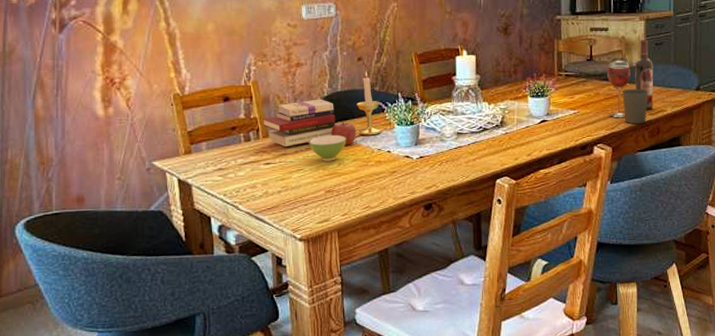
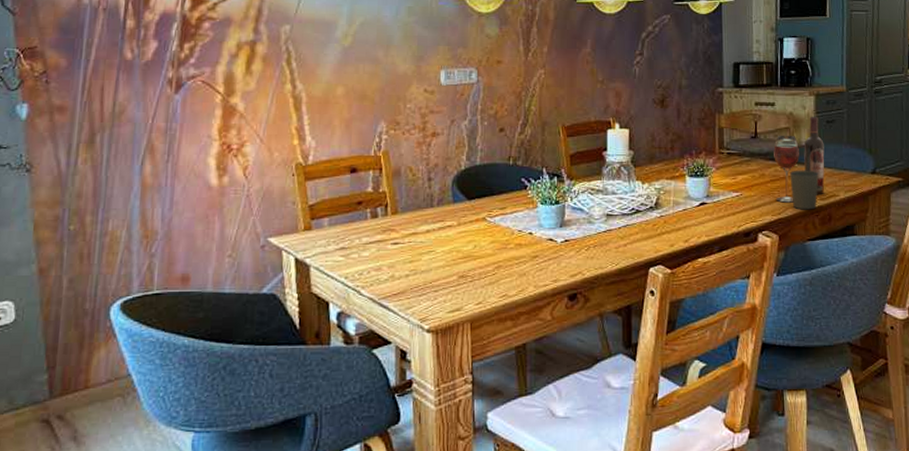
books: present [262,99,336,147] -> none [392,173,473,226]
bowl: present [308,134,347,161] -> none [441,212,484,243]
fruit: present [330,120,357,146] -> none [466,197,496,225]
candlestick: present [356,70,382,136] -> none [496,142,524,215]

